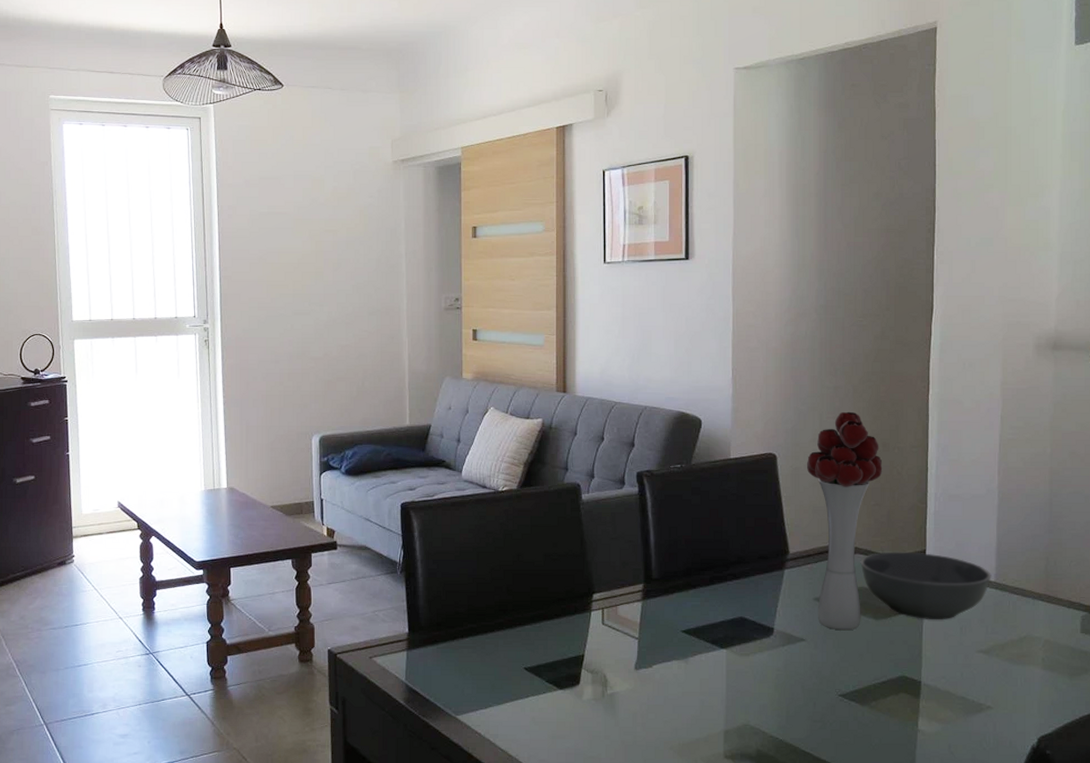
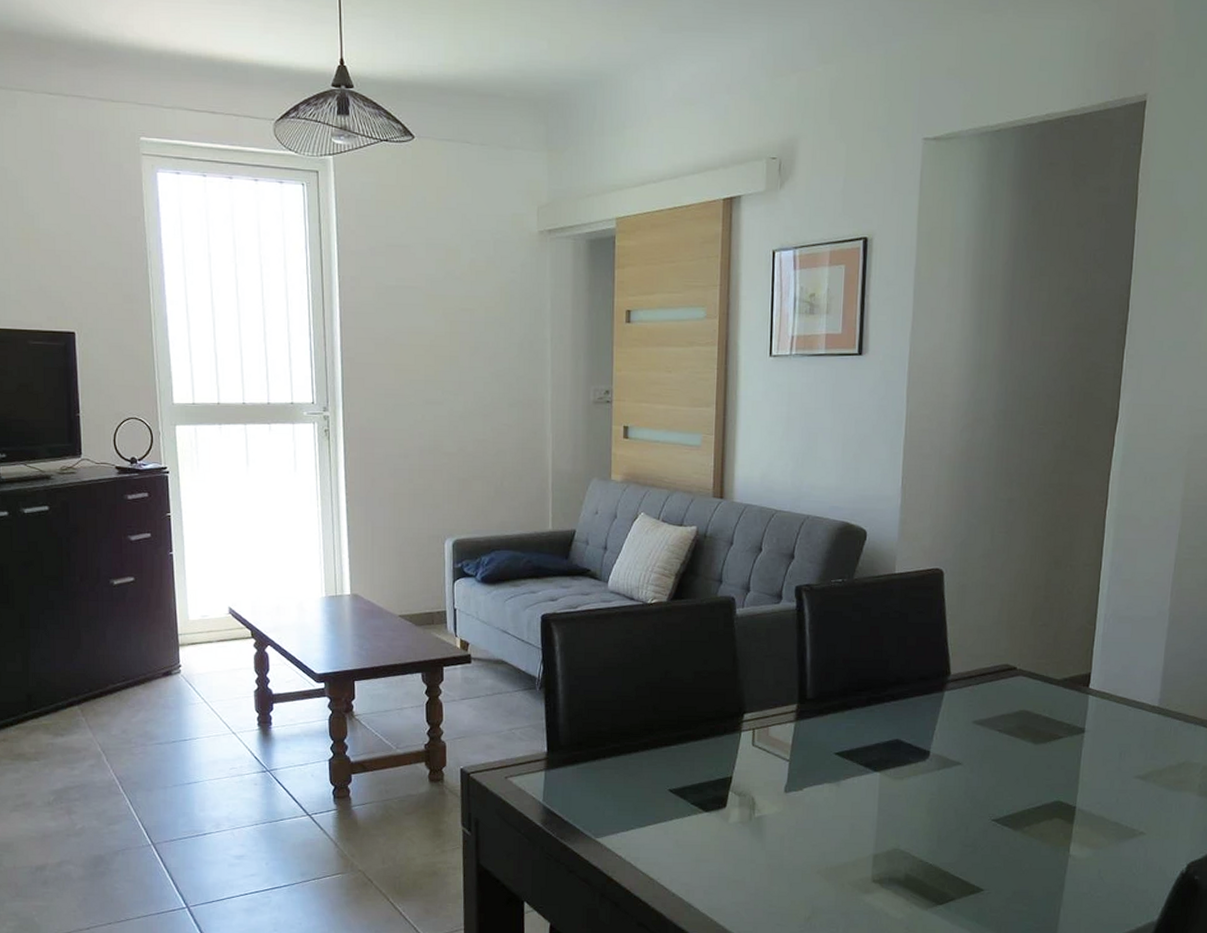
flower bouquet: present [806,411,883,631] -> none [974,526,1054,755]
bowl: present [860,551,992,619] -> none [1023,674,1156,744]

